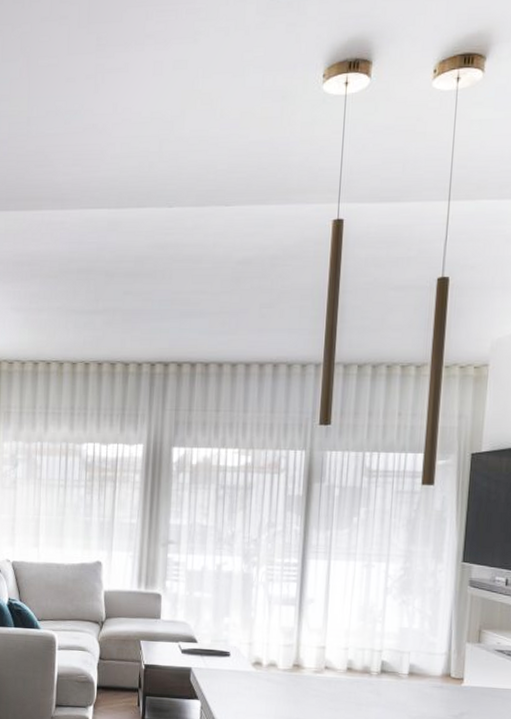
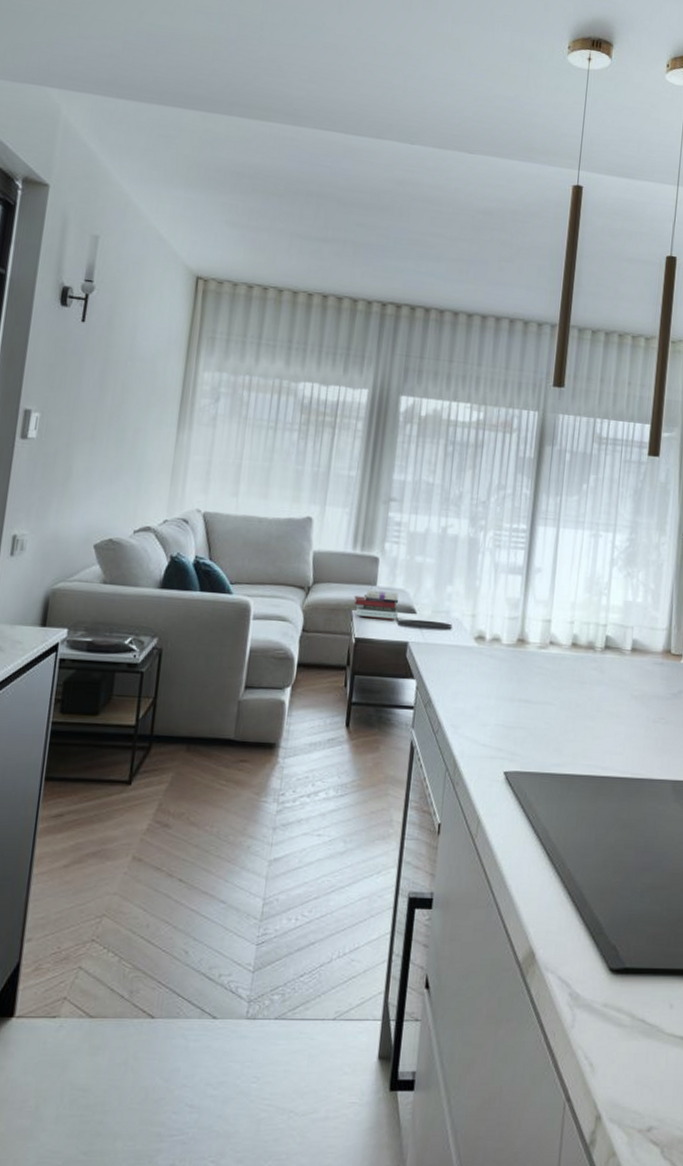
books: none [141,623,181,650] -> present [353,590,399,621]

